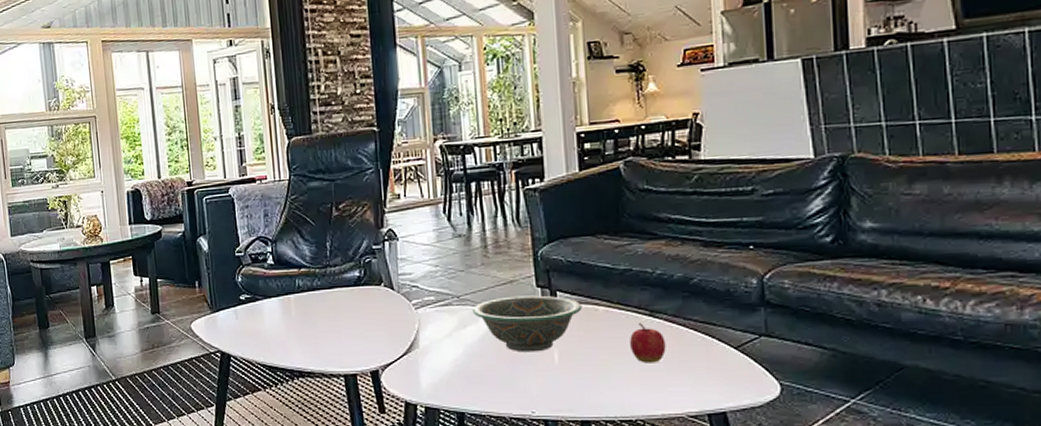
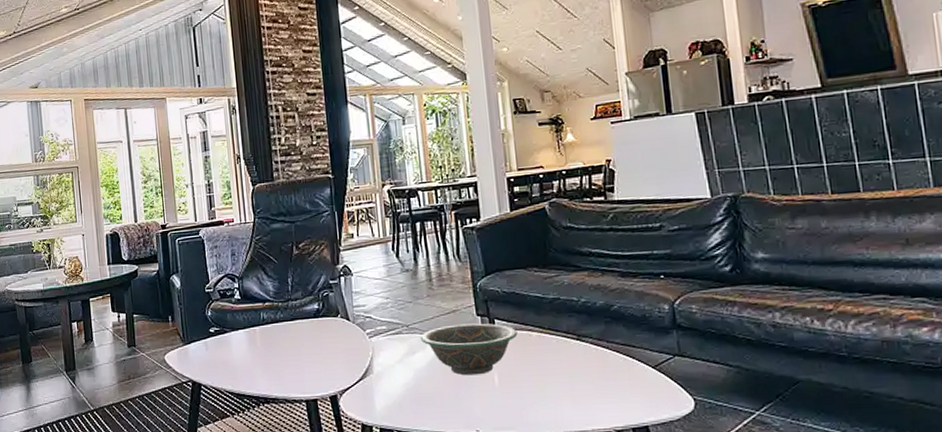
apple: present [630,322,666,363] -> none [561,345,593,383]

